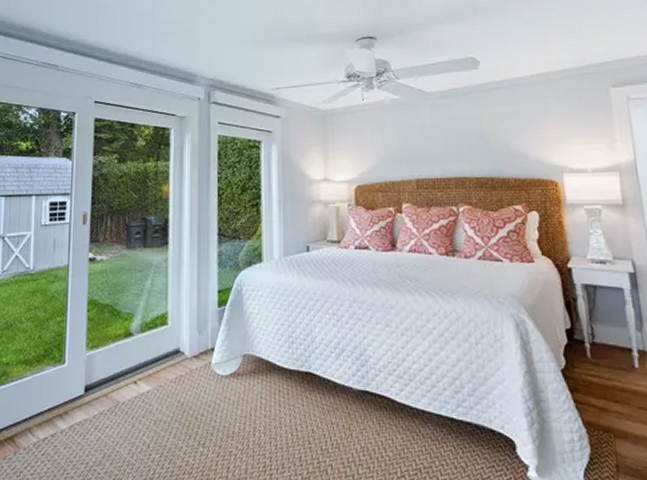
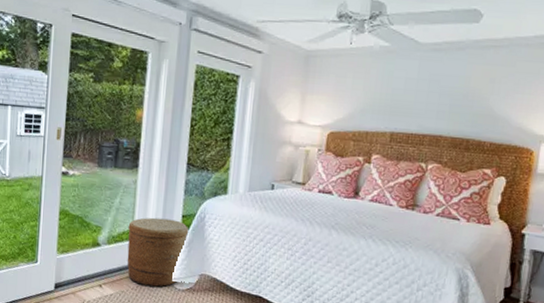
woven basket: none [162,296,227,377] -> present [127,217,189,288]

